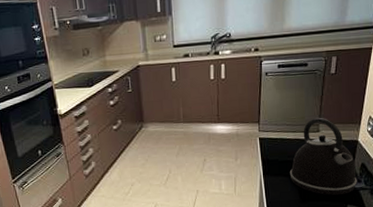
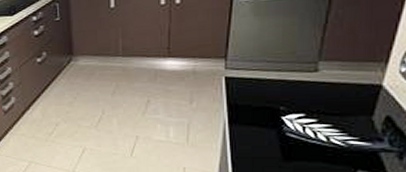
kettle: present [289,117,357,196] -> none [267,52,377,156]

